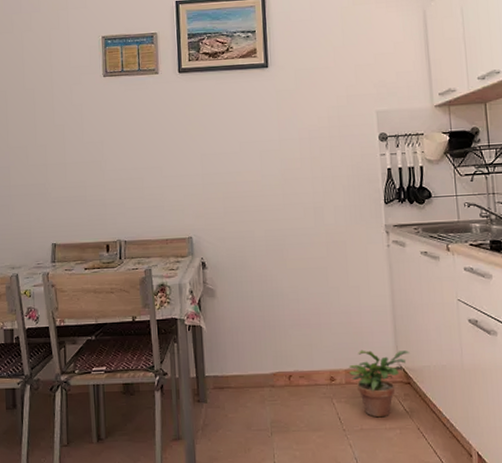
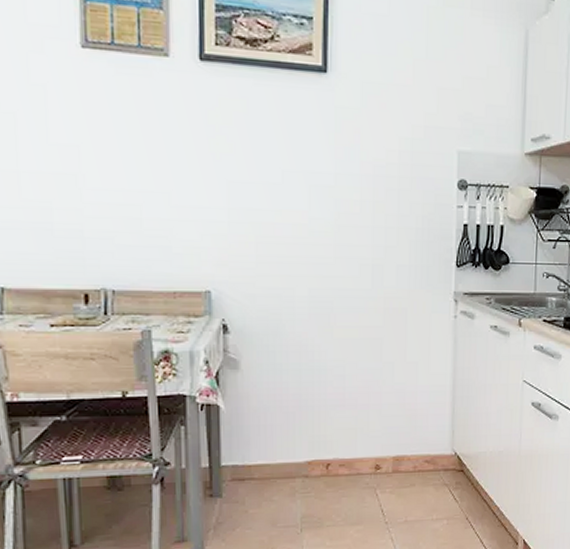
potted plant: present [348,350,410,418] -> none [397,434,467,508]

